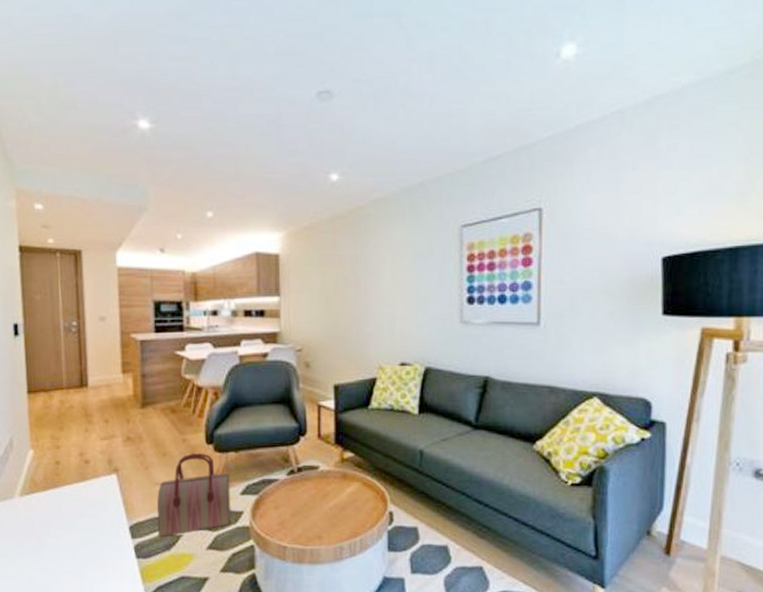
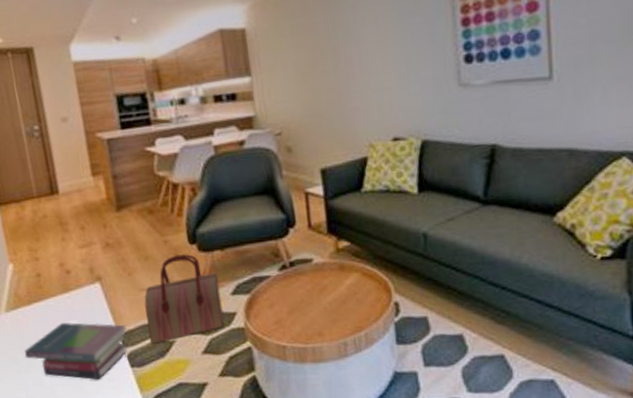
books: none [32,511,137,569] -> present [24,322,128,380]

